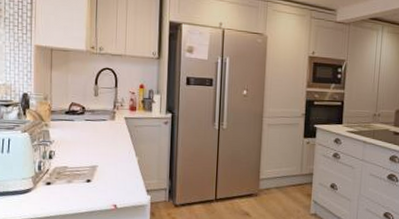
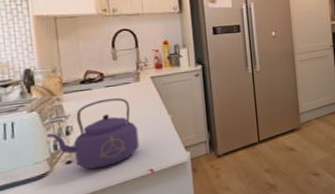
kettle: none [33,131,108,195] -> present [46,97,140,170]

